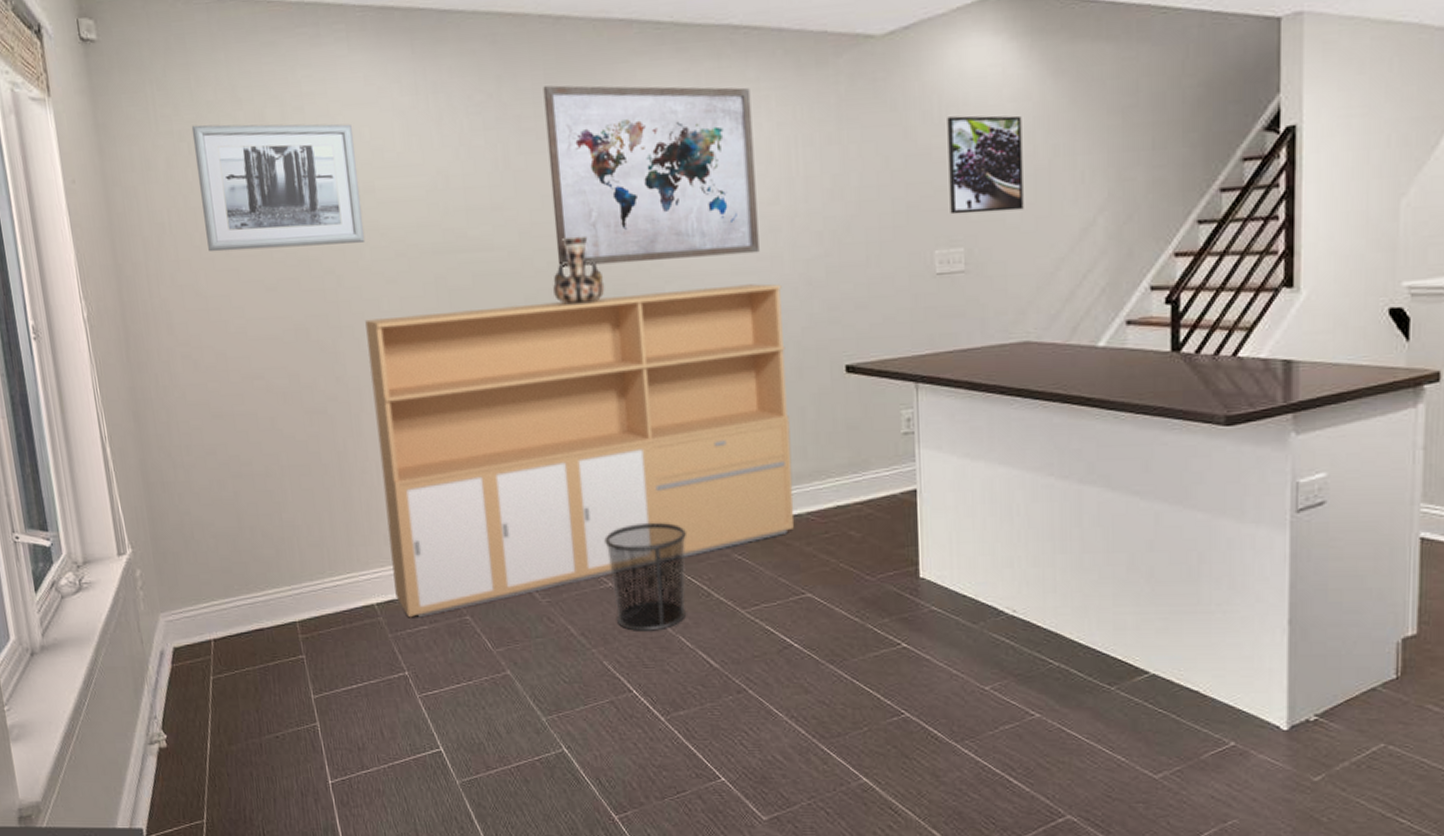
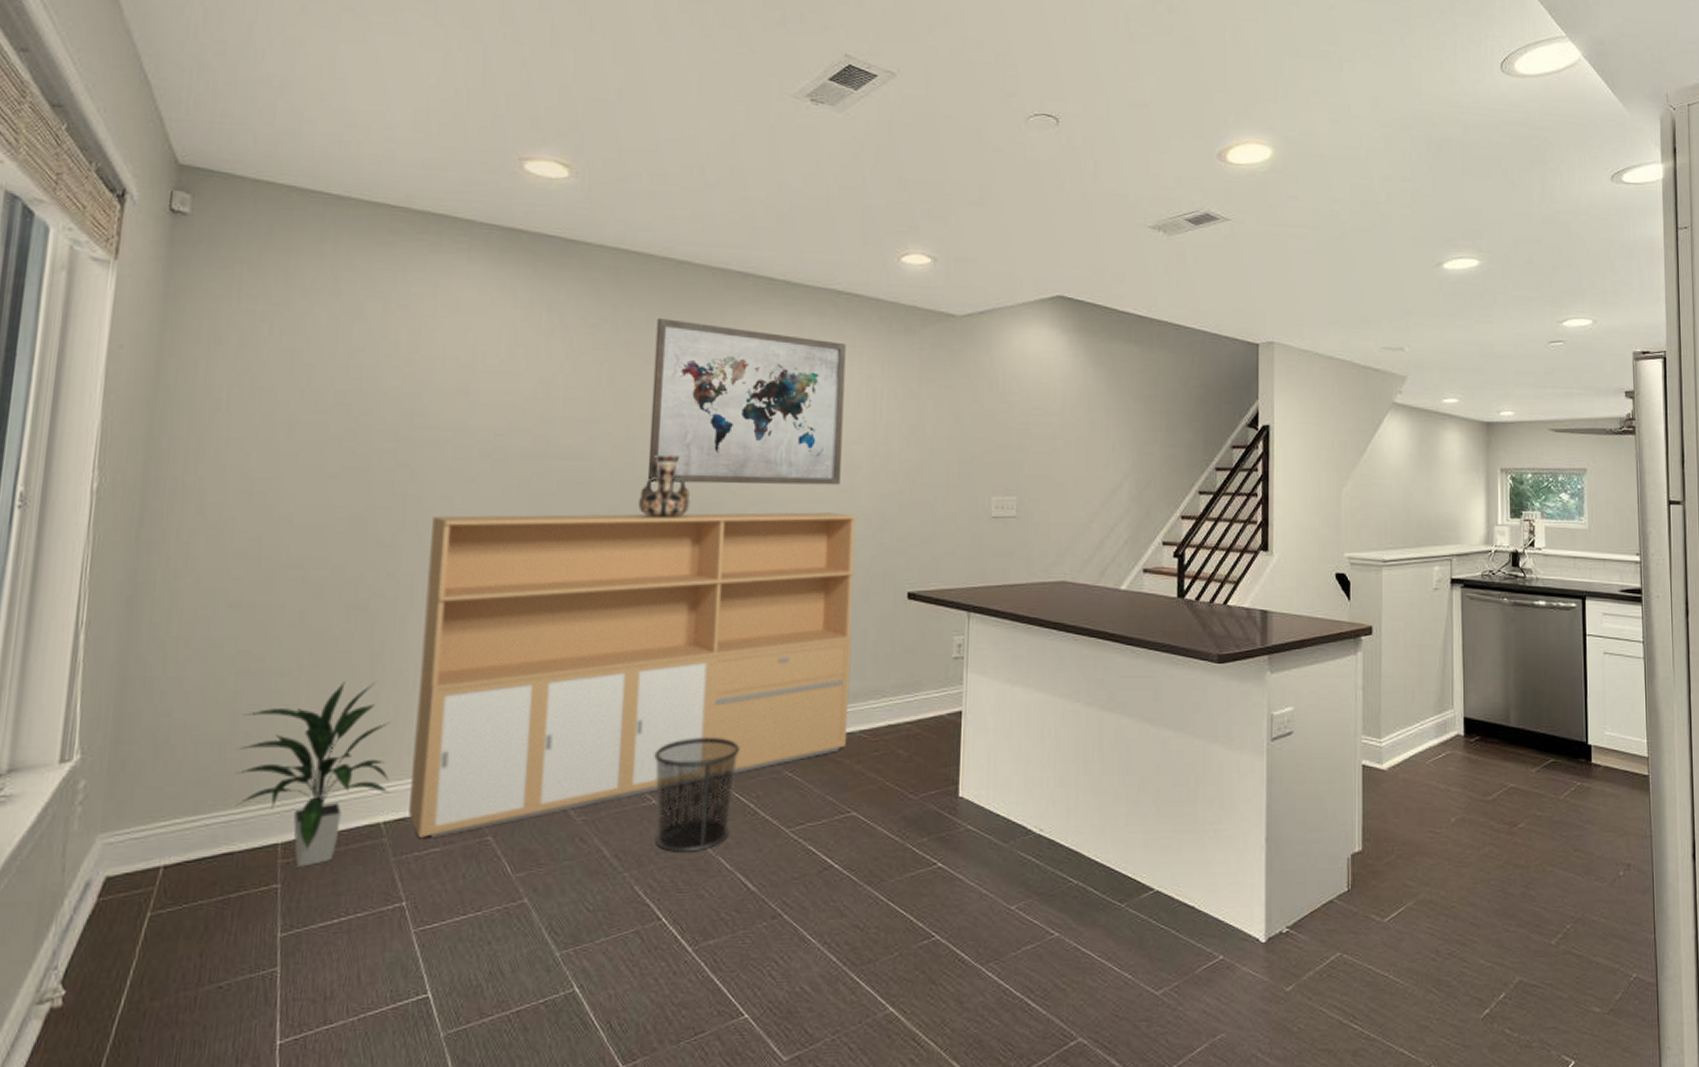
wall art: present [191,123,366,252] -> none [268,307,457,440]
indoor plant: none [246,479,376,641] -> present [235,682,390,867]
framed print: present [947,115,1024,215] -> none [1007,388,1068,470]

